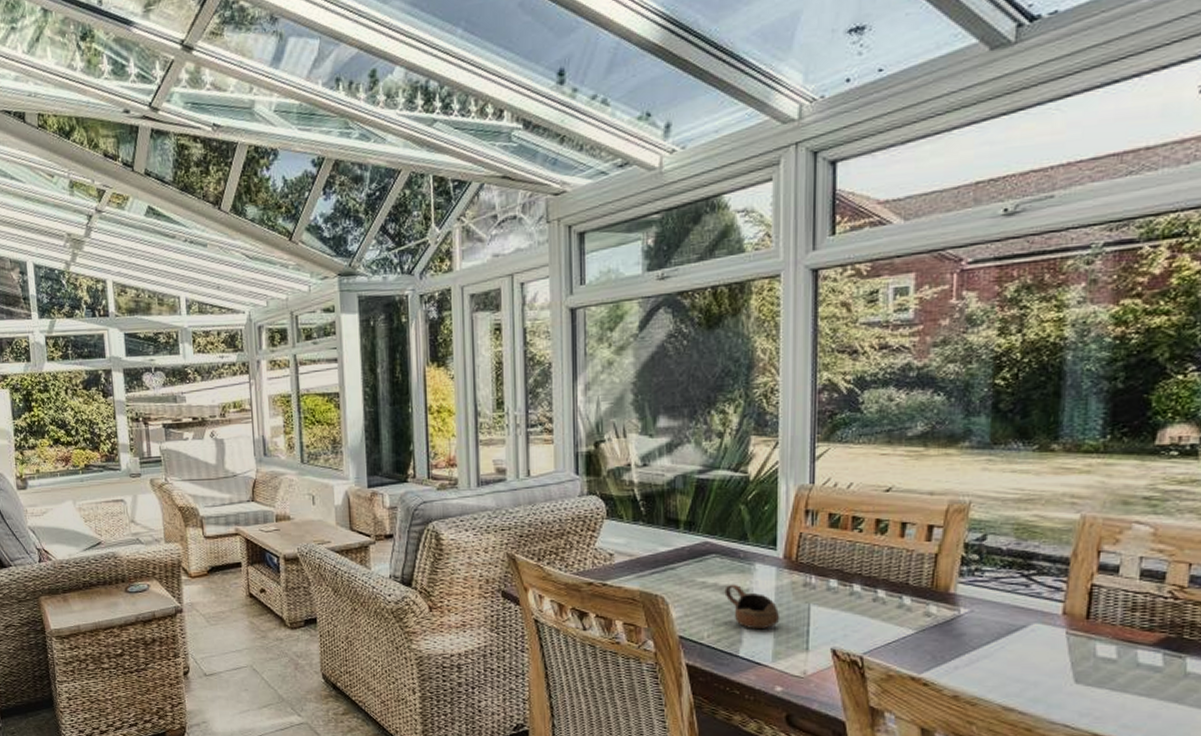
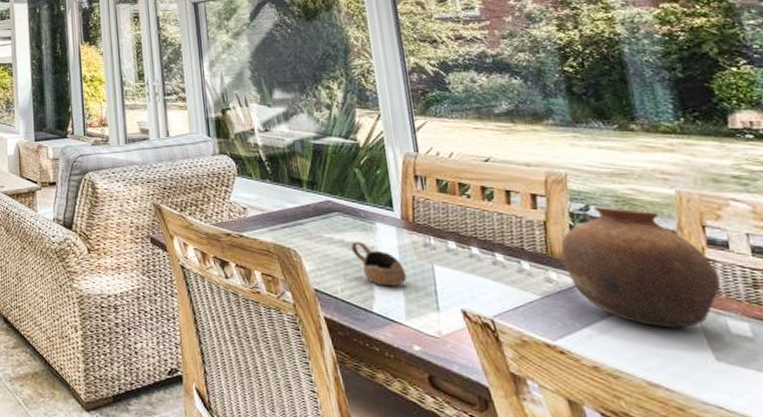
pottery: none [947,535,1101,654] -> present [560,207,721,328]

